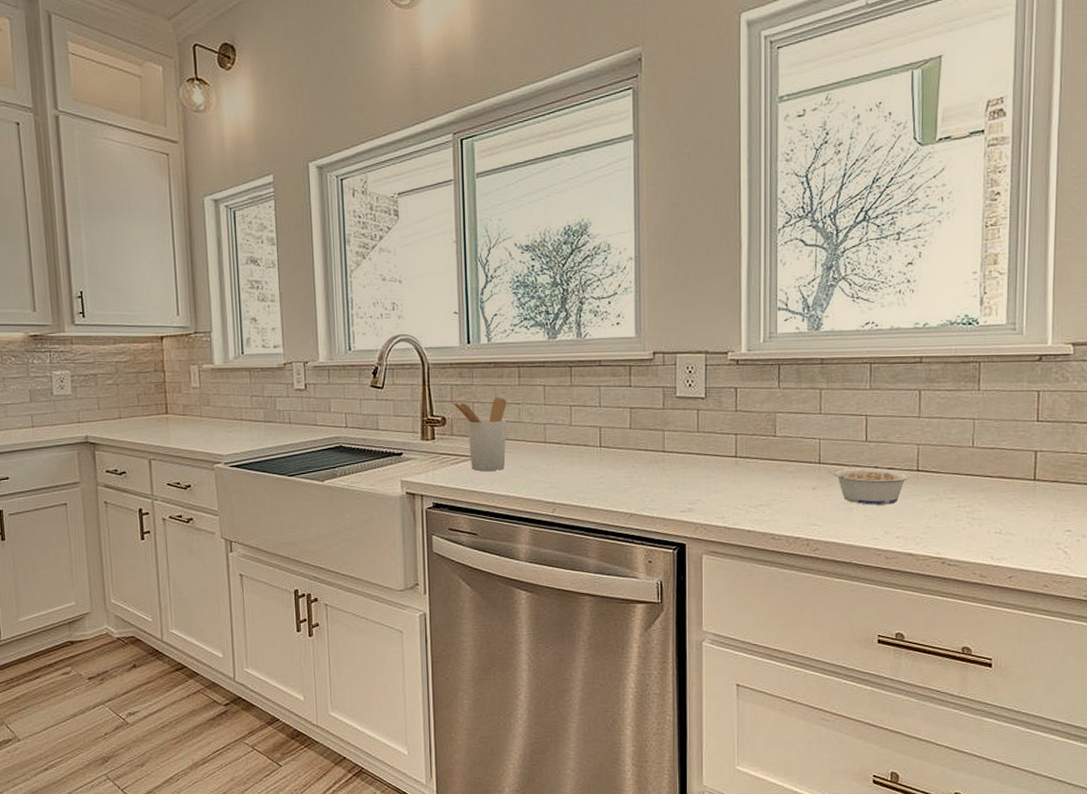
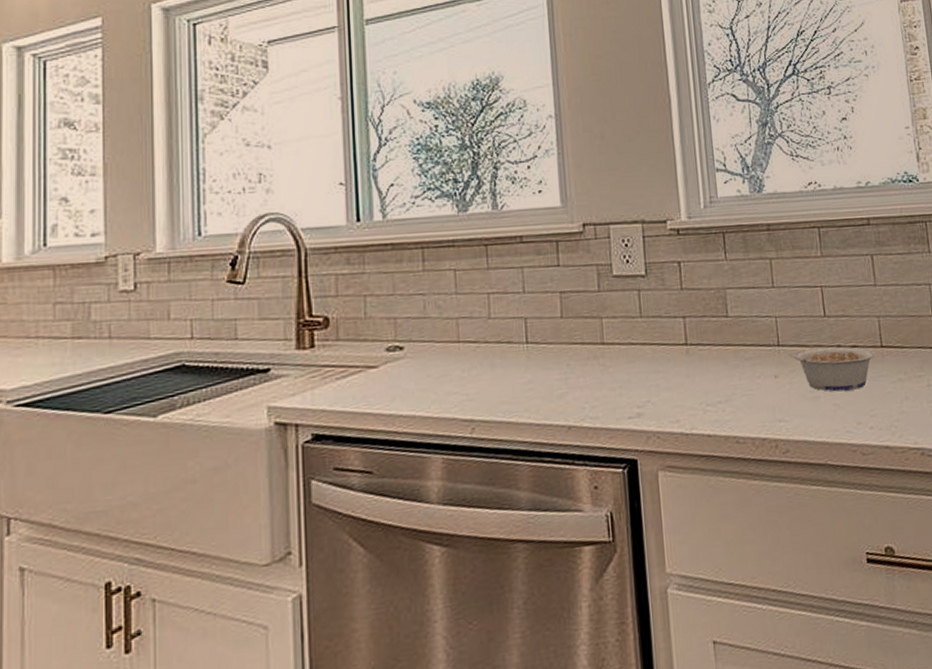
utensil holder: present [452,397,507,471] -> none [337,287,409,386]

